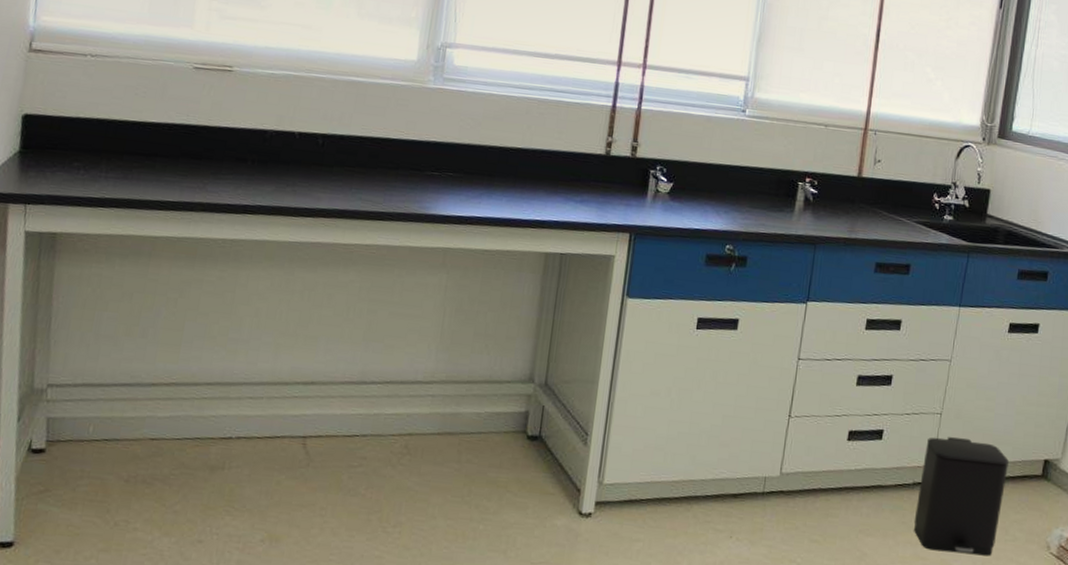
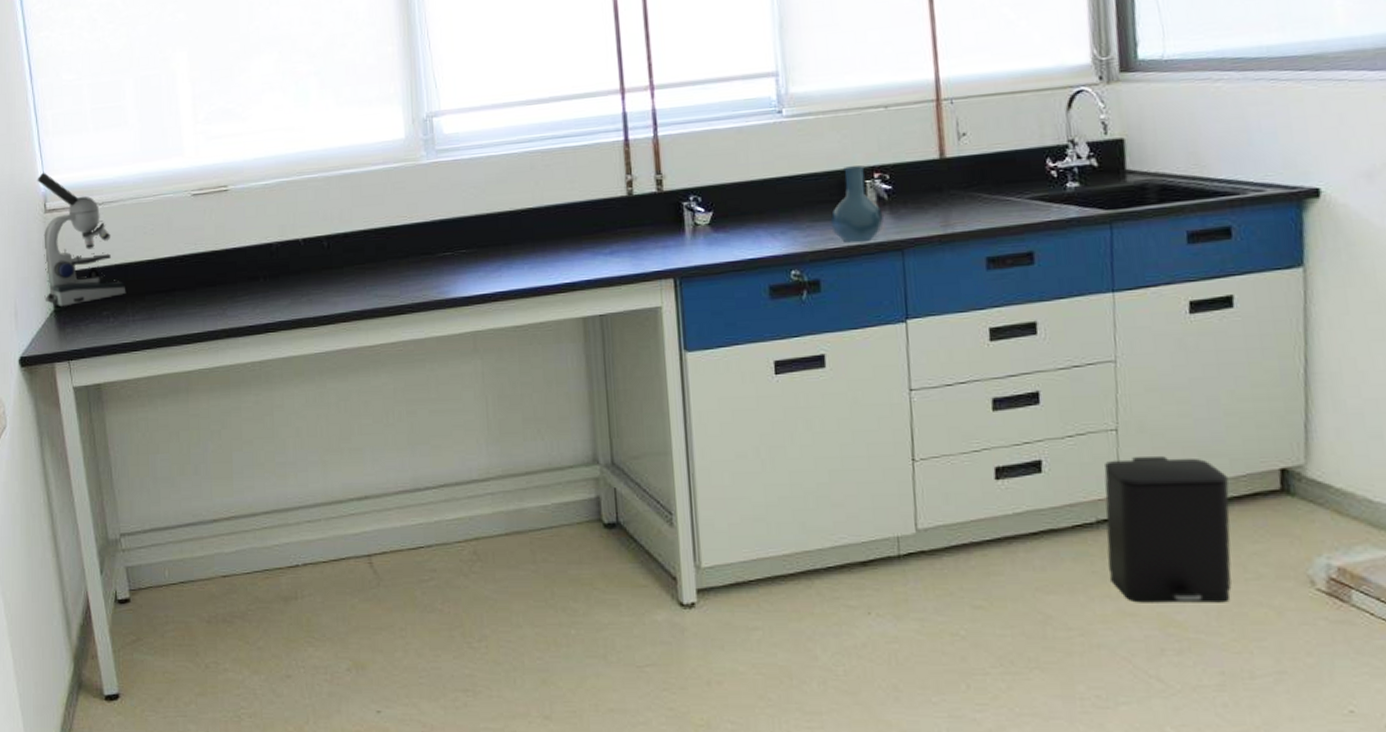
microscope: none [10,10,105,152] -> present [37,172,126,309]
flask: none [765,168,806,233] -> present [830,165,884,243]

